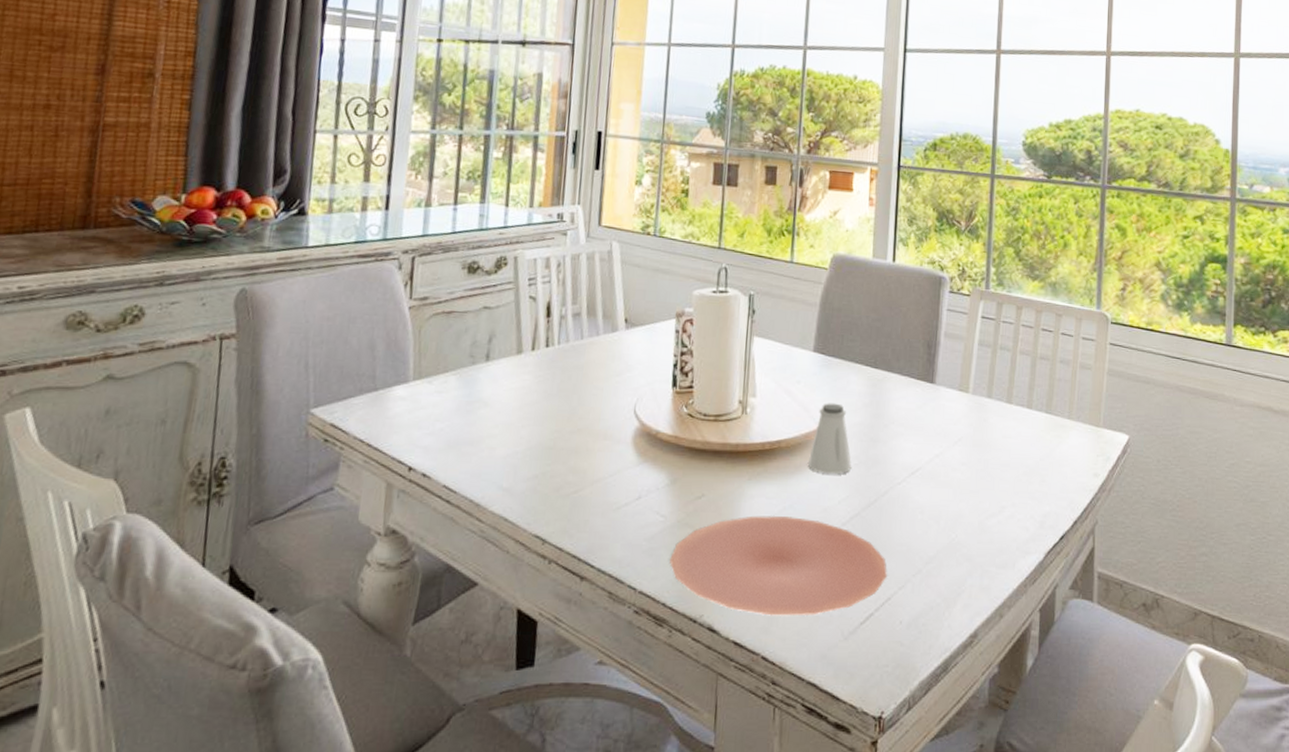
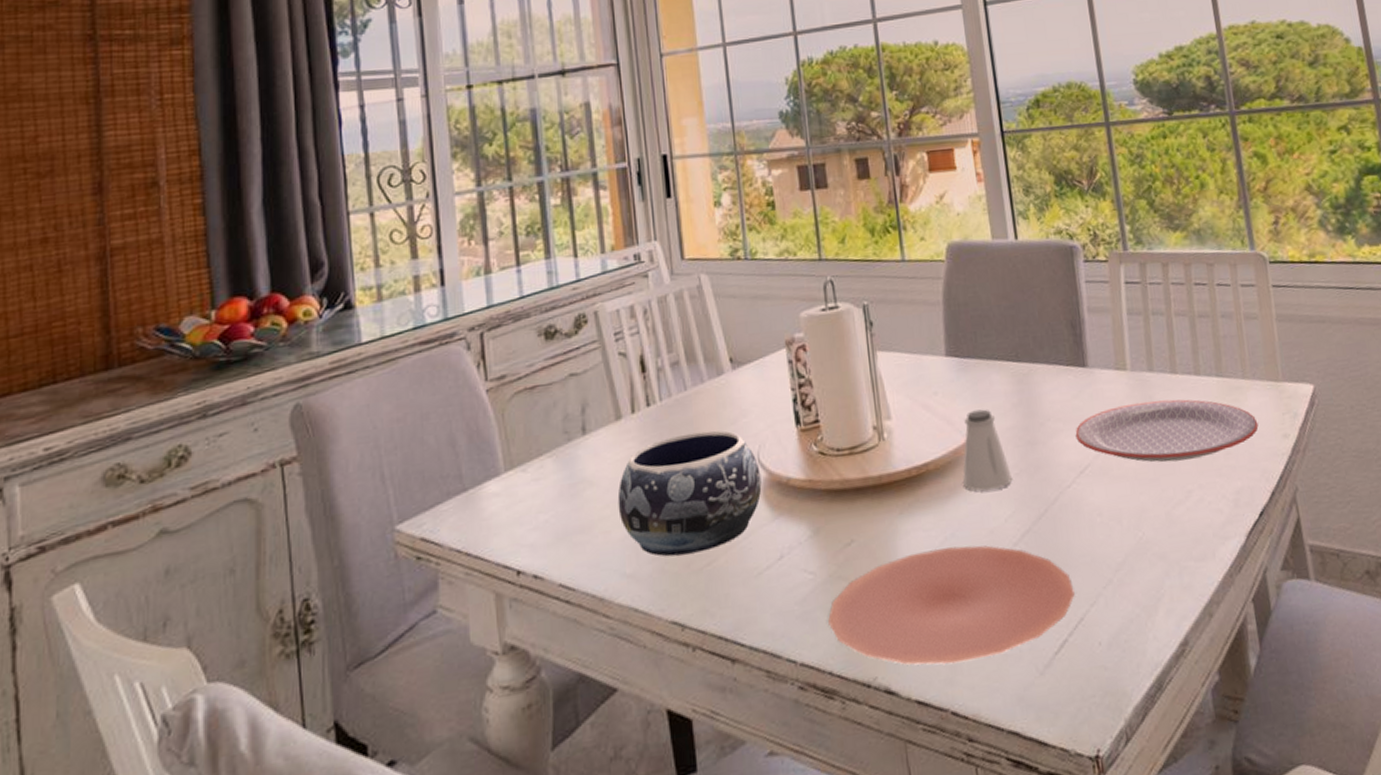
decorative bowl: none [505,376,635,481] -> present [617,430,762,557]
plate: none [913,422,1074,480] -> present [1075,399,1259,463]

